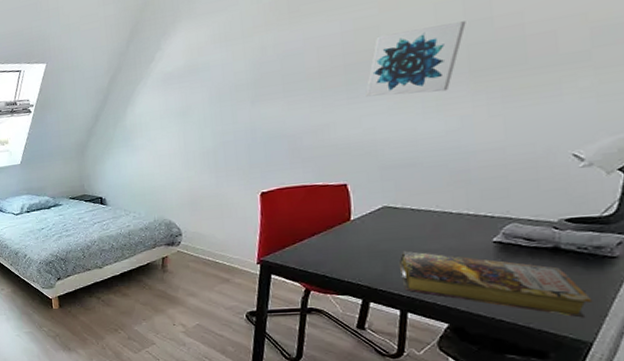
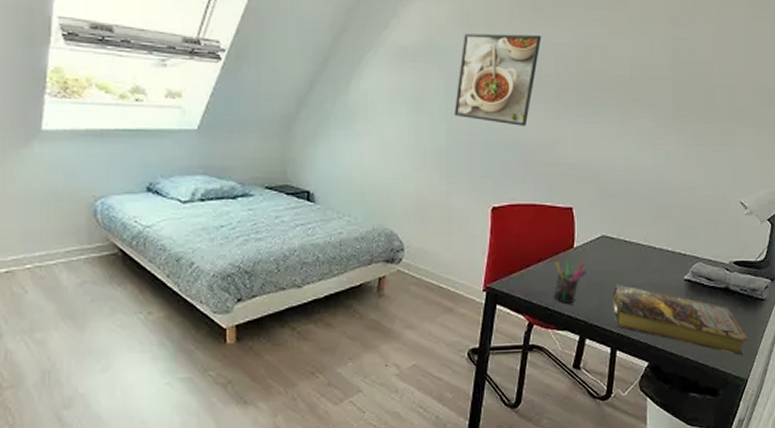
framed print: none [218,33,303,121] -> present [453,33,542,126]
pen holder: none [330,232,368,271] -> present [553,262,587,303]
wall art: present [365,21,466,97] -> none [593,57,673,125]

